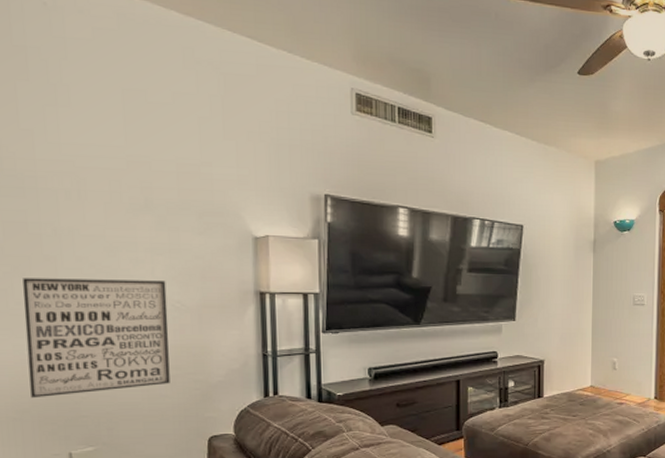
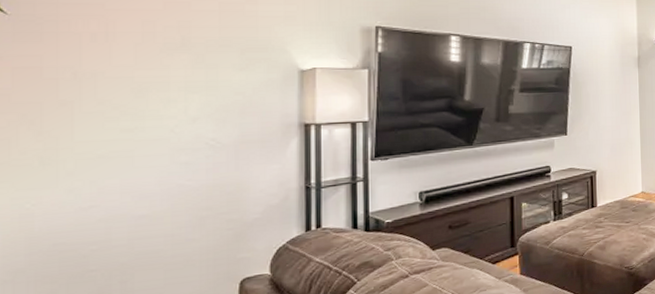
wall art: present [23,278,170,399] -> none [28,119,200,256]

